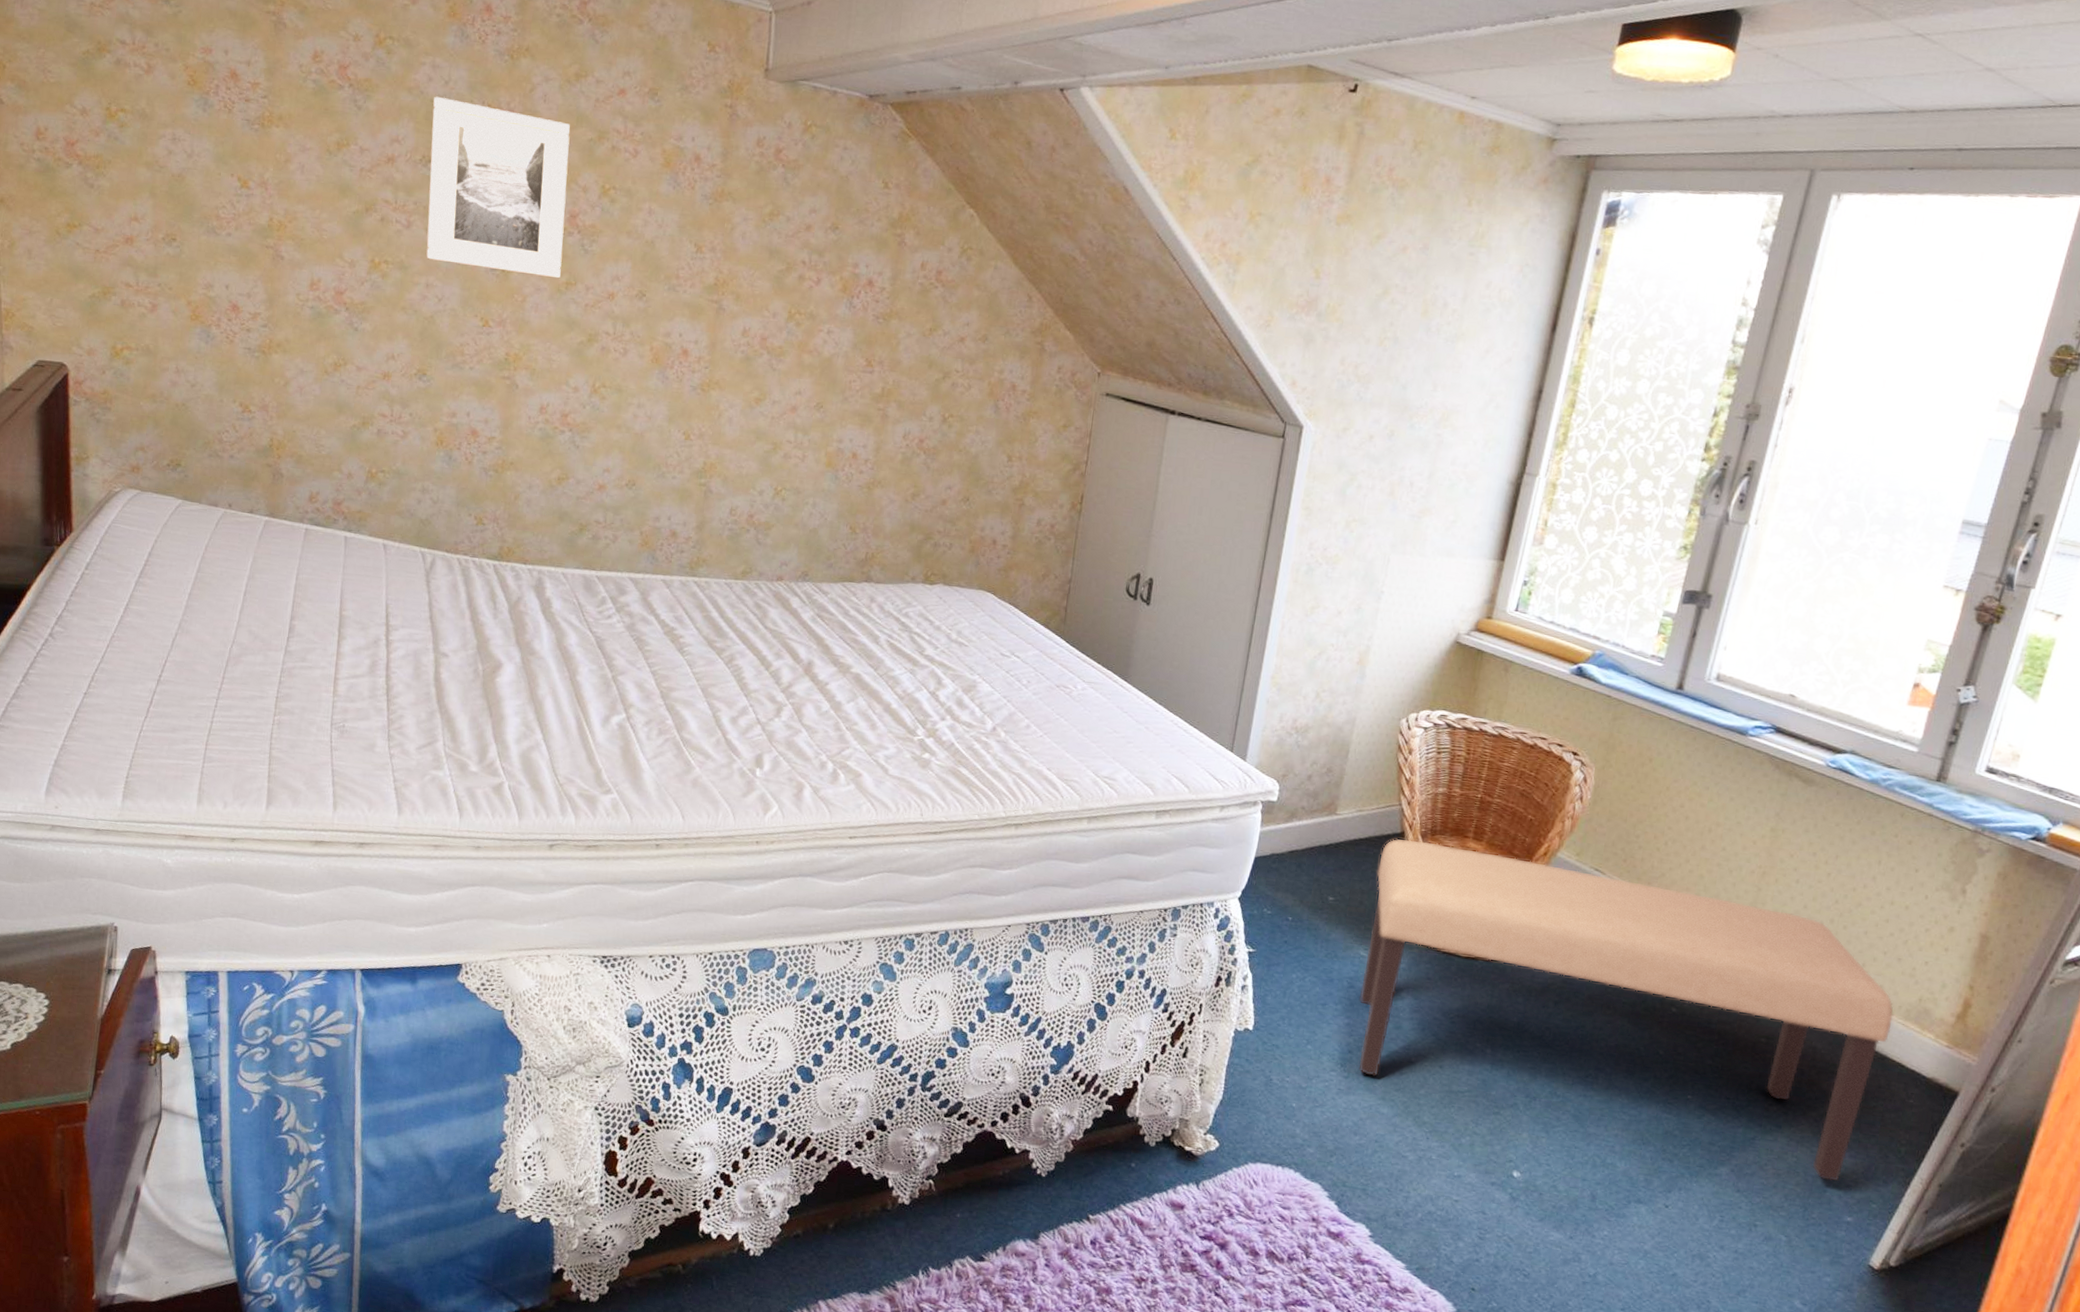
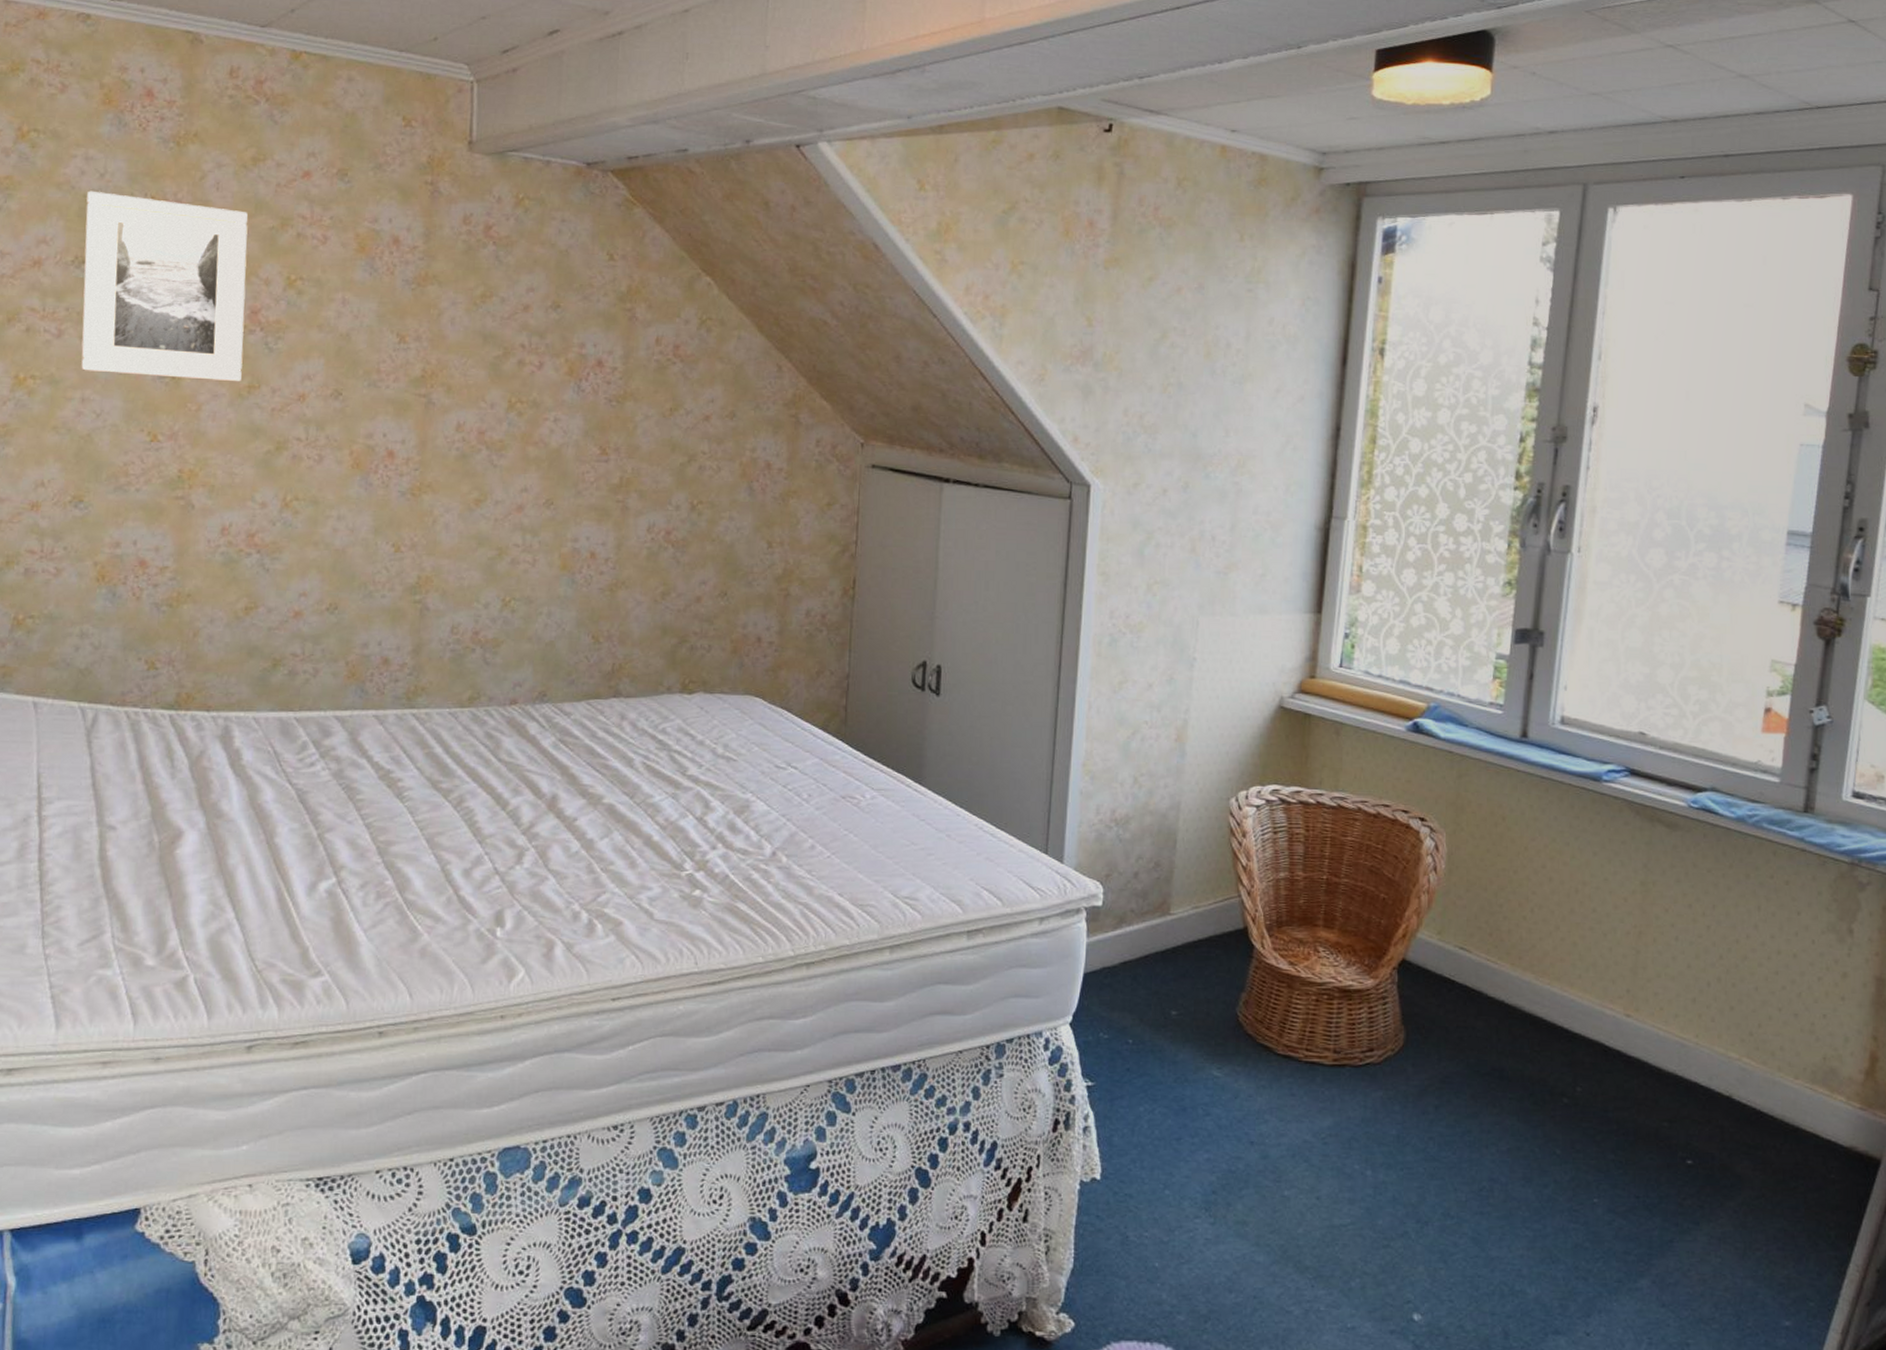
bench: present [1358,839,1894,1181] -> none [1217,935,1799,1281]

